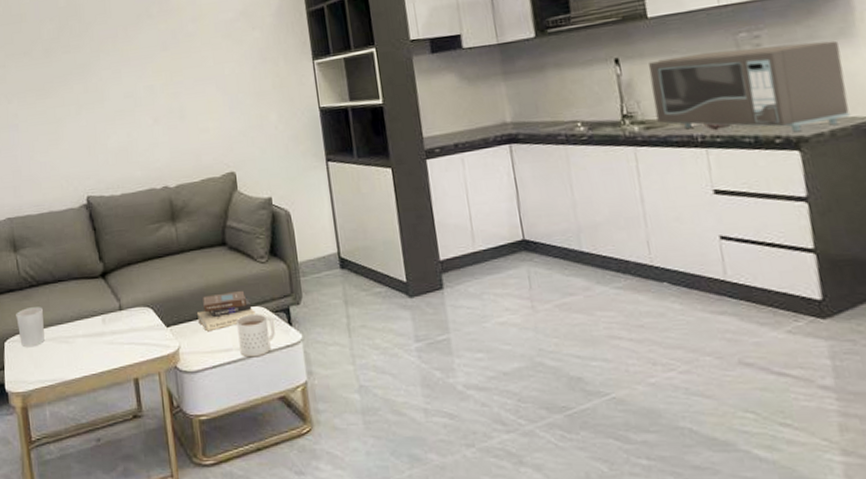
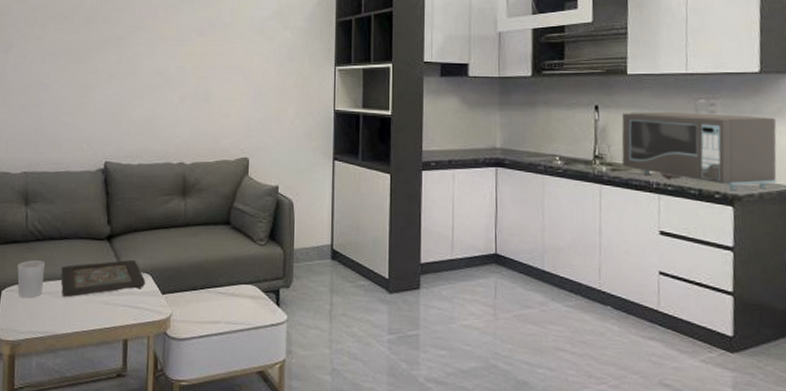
decorative tray: none [60,294,148,343] -> present [61,259,146,298]
books: present [196,290,256,332] -> none [192,268,248,303]
mug: present [235,314,275,358] -> none [227,291,263,332]

